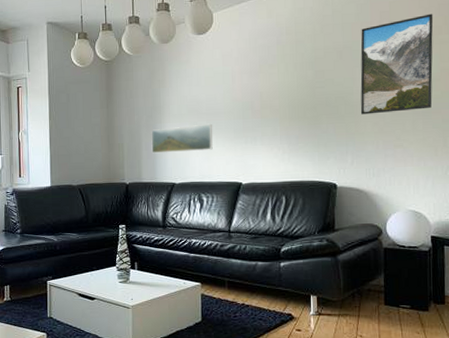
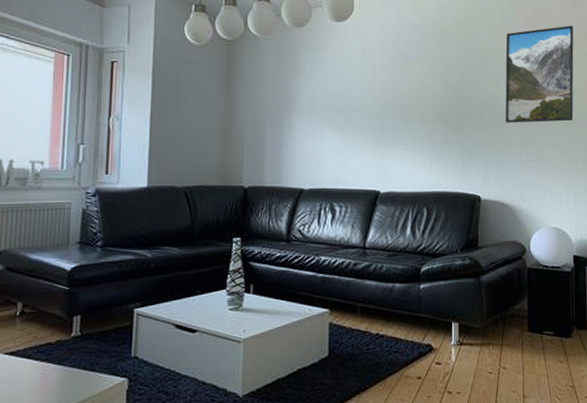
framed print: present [151,123,213,154] -> none [277,122,350,153]

